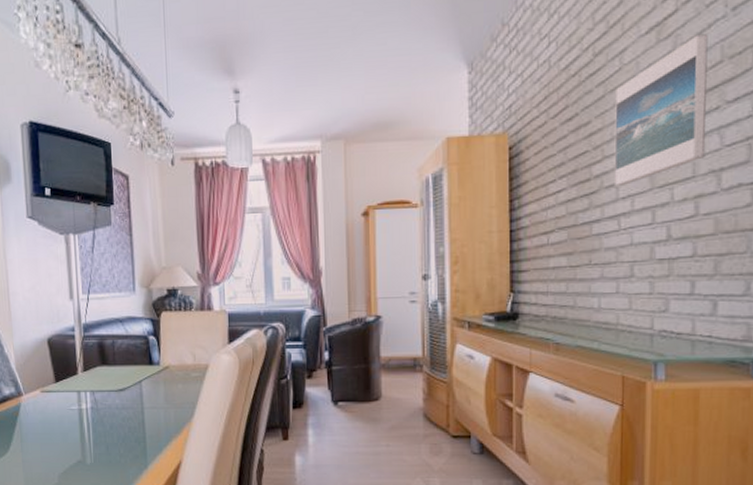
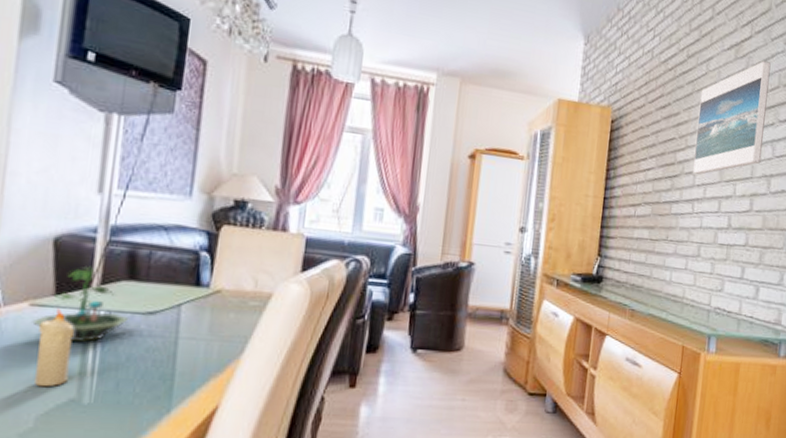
terrarium: none [43,358,107,418] -> present [30,266,129,343]
candle: none [49,392,74,453] -> present [34,308,74,387]

